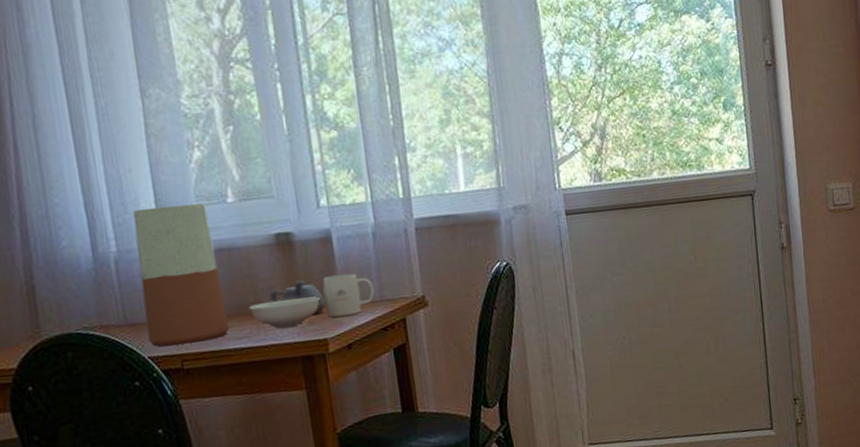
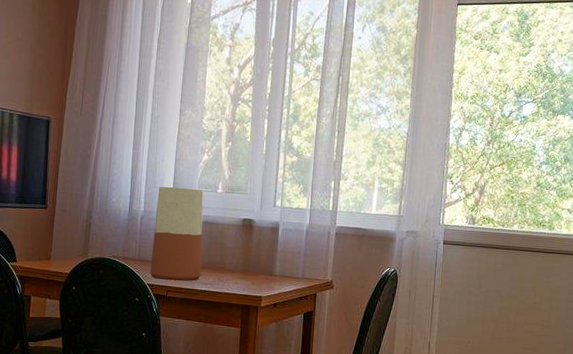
bowl: present [249,296,320,328] -> none [216,263,262,283]
teapot: present [269,280,326,315] -> none [230,253,266,279]
mug: present [322,273,375,318] -> none [265,254,300,284]

